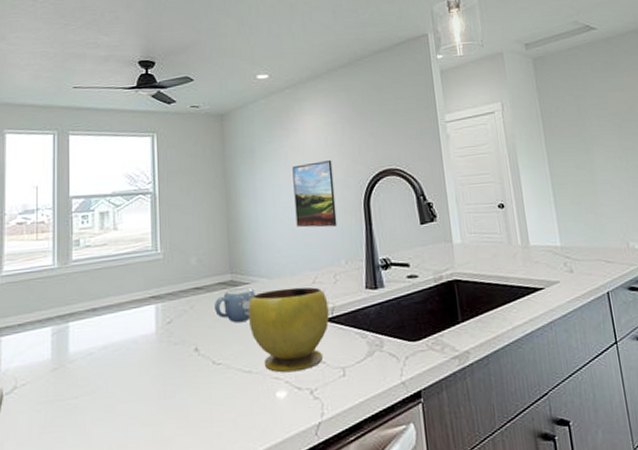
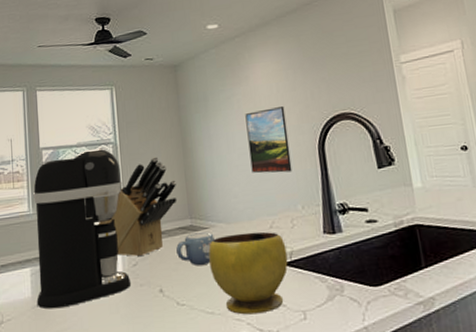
coffee maker: none [57,198,165,372] -> present [33,148,132,309]
knife block: none [132,208,219,314] -> present [99,156,177,257]

